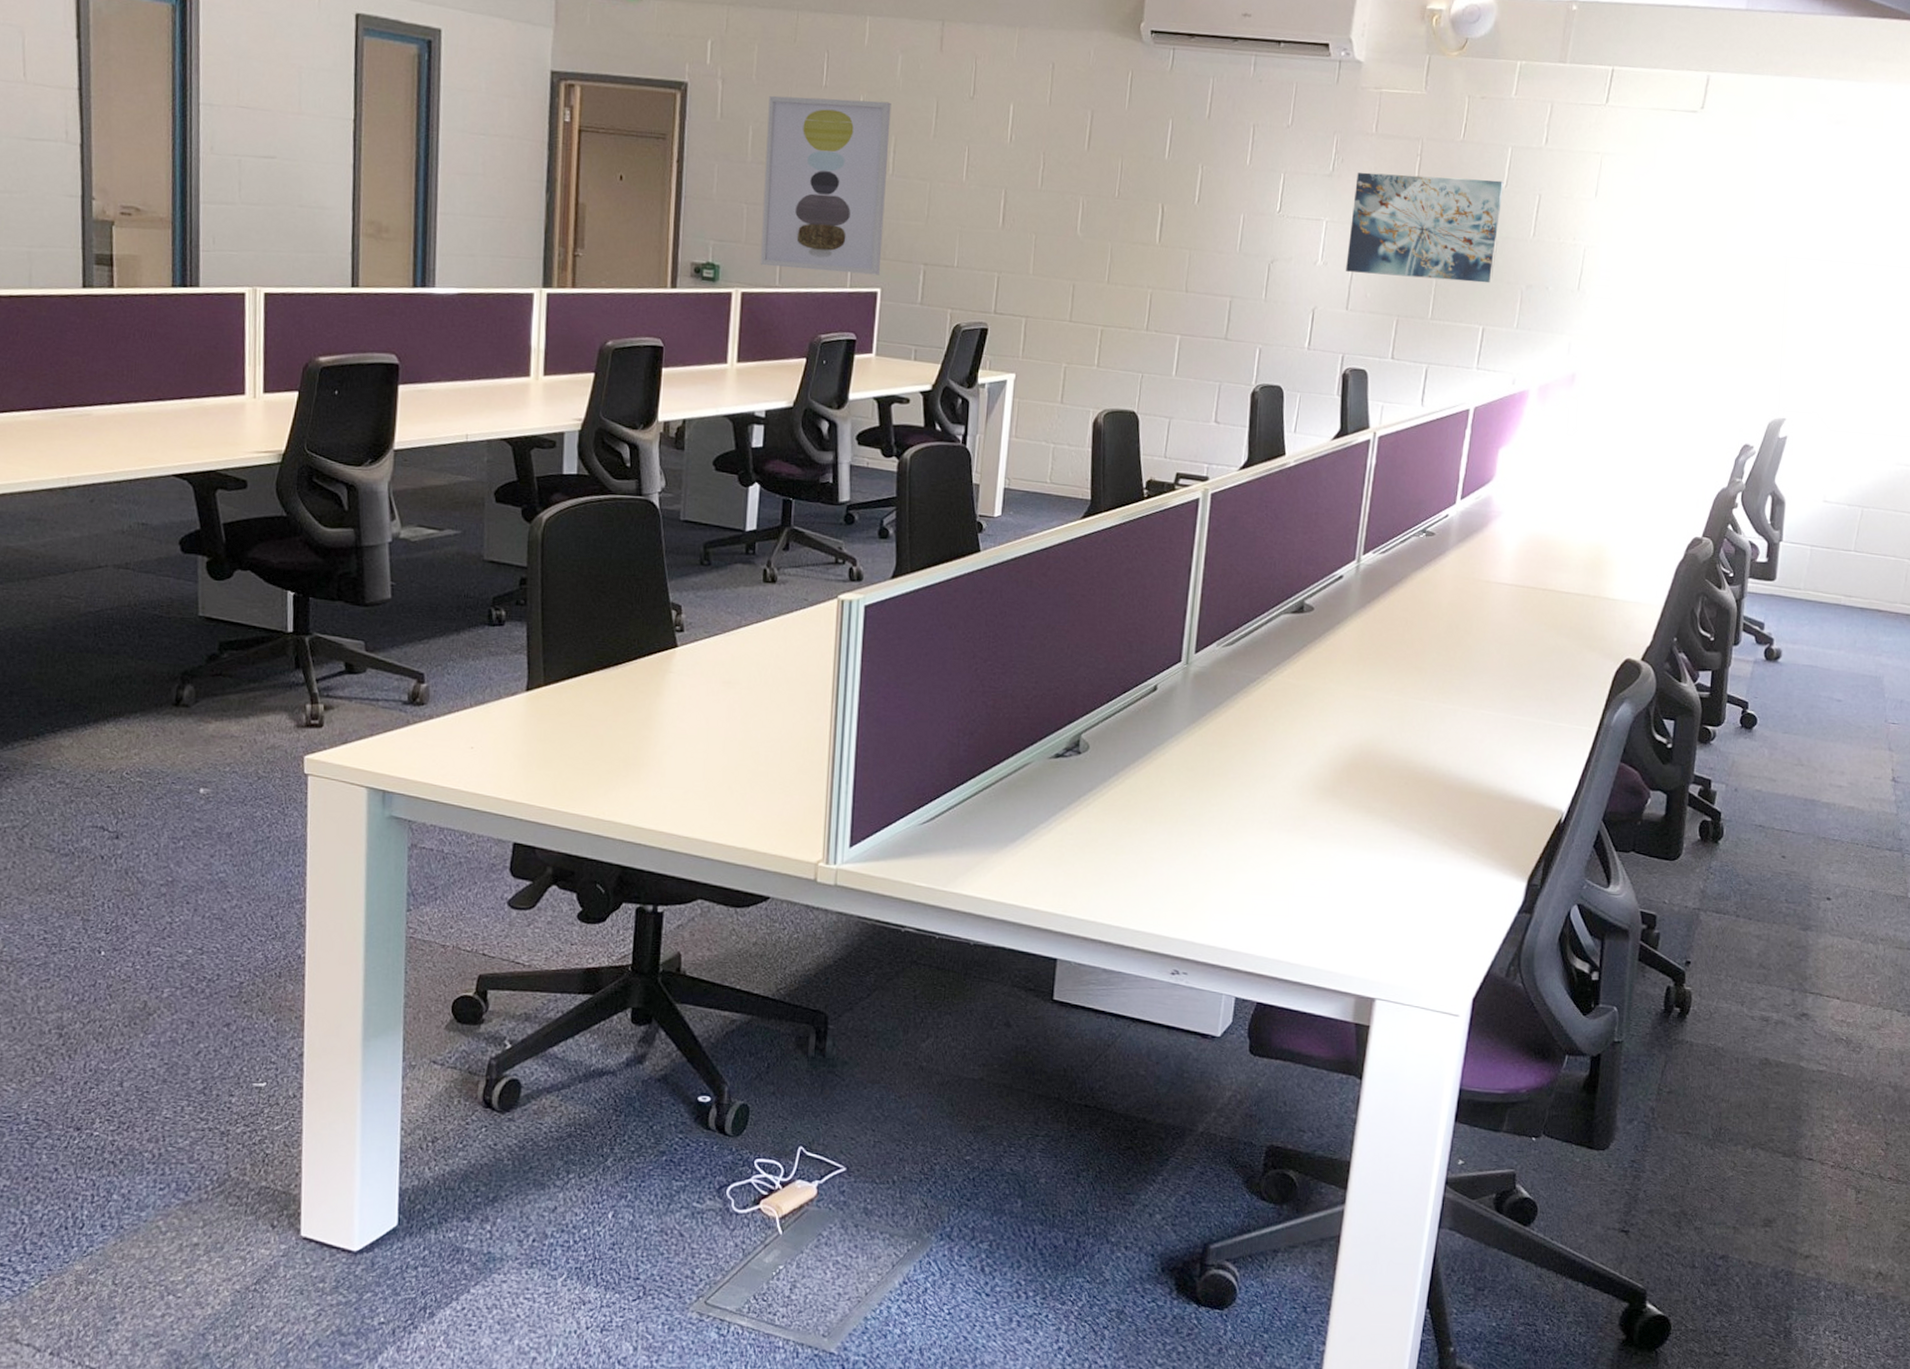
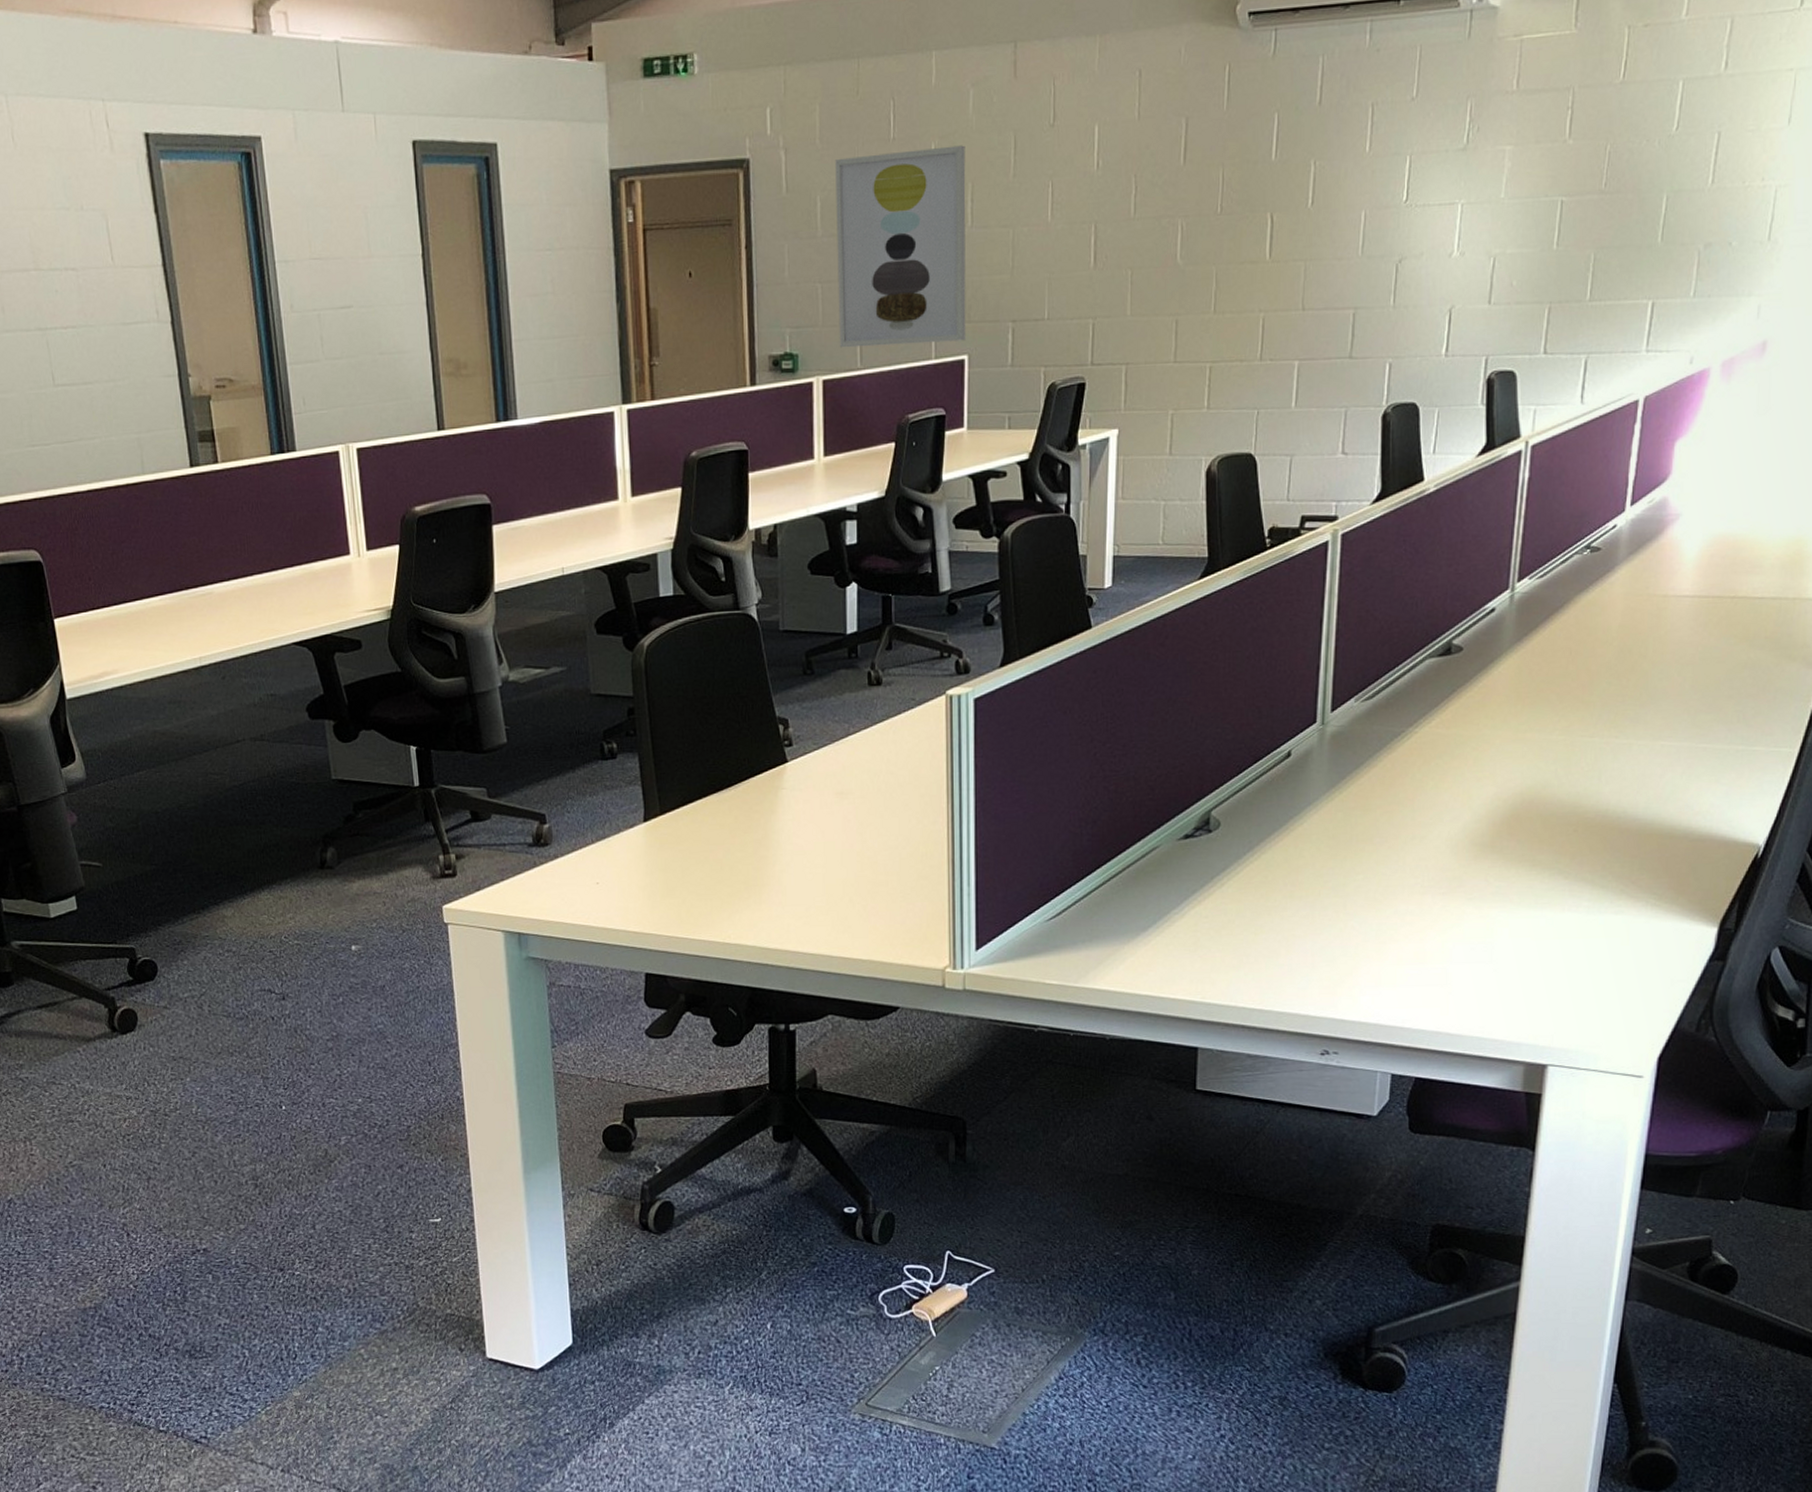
wall art: present [1346,172,1504,283] -> none [1487,123,1674,259]

